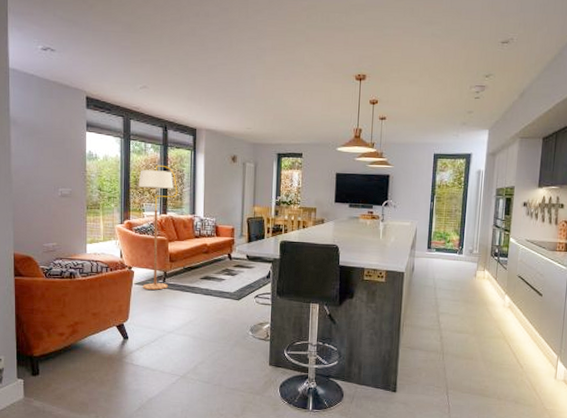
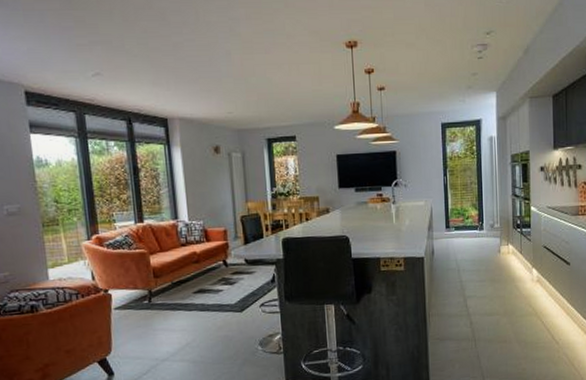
floor lamp: present [138,164,178,290] -> none [103,164,156,314]

